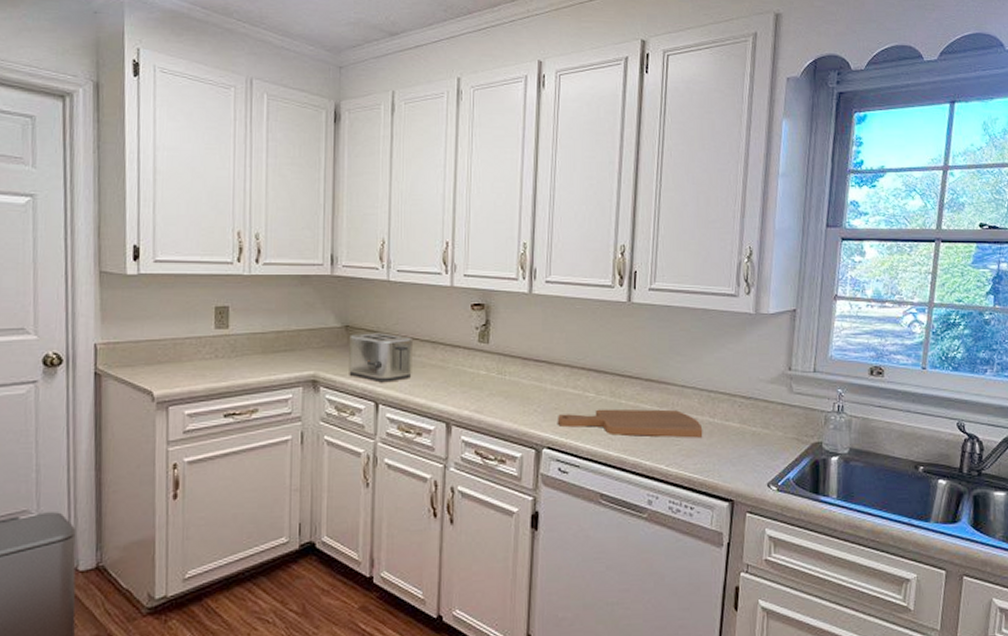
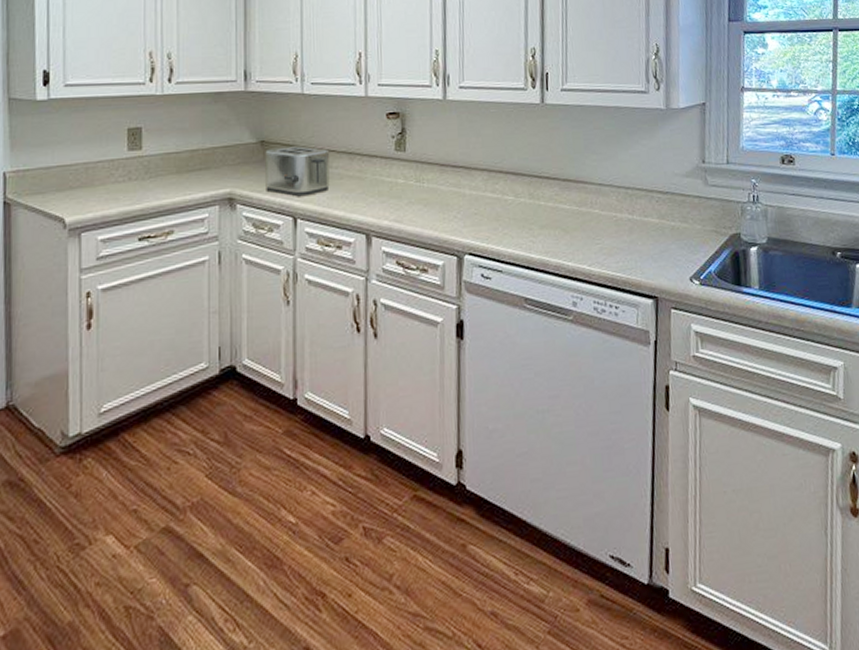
cutting board: present [557,409,703,438] -> none [477,208,623,238]

